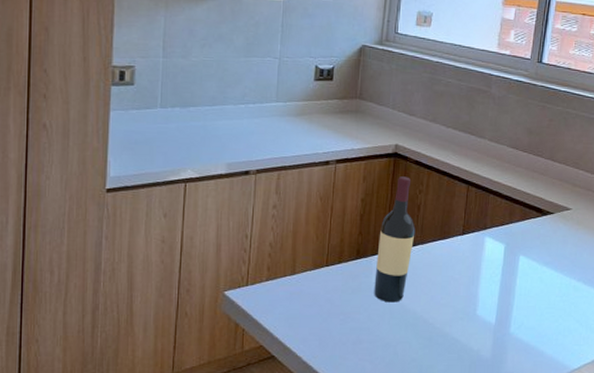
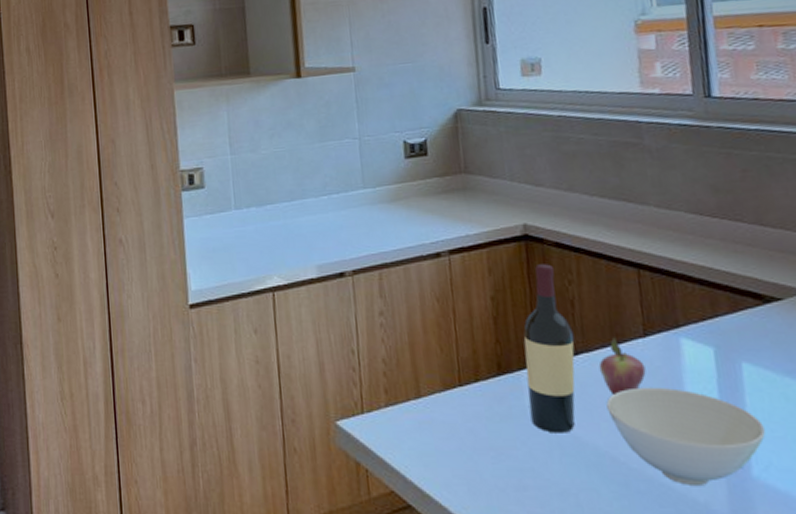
fruit: none [428,234,459,275] -> present [598,337,646,394]
bowl: none [428,270,524,339] -> present [606,387,766,485]

